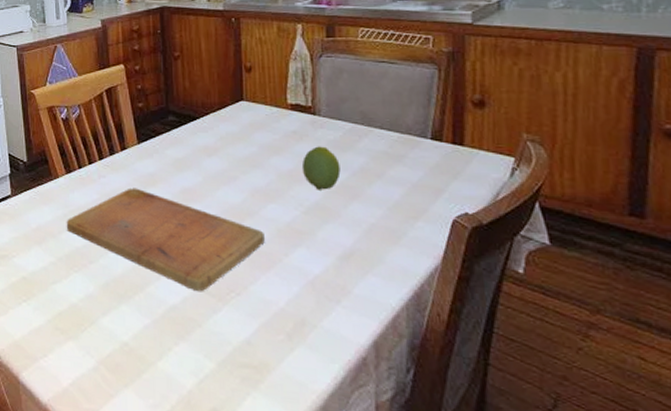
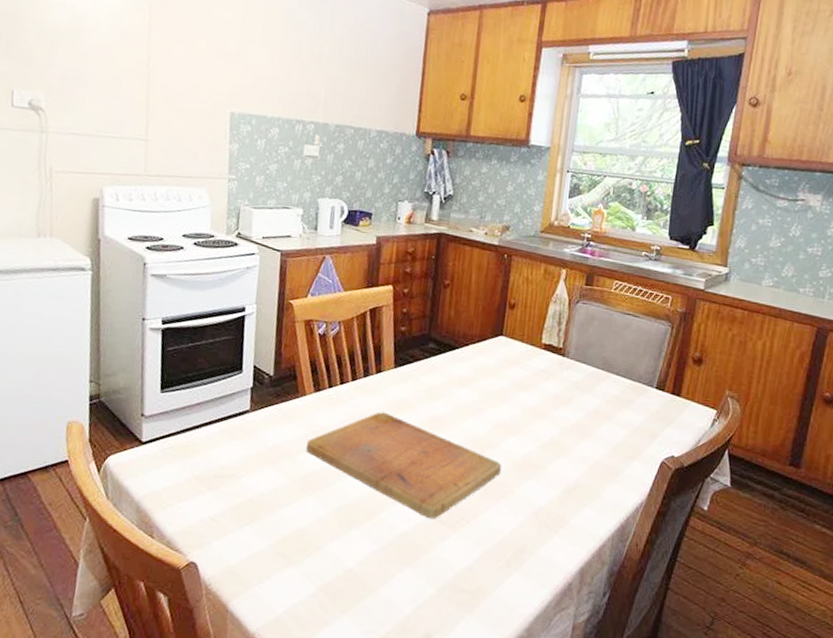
fruit: present [301,146,341,190] -> none [544,386,578,428]

